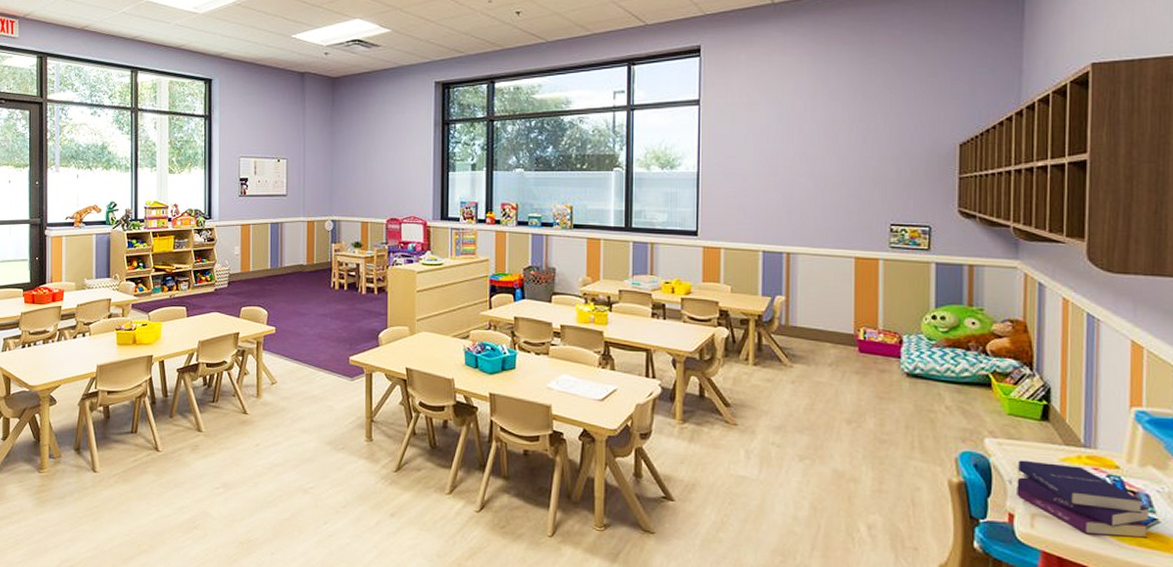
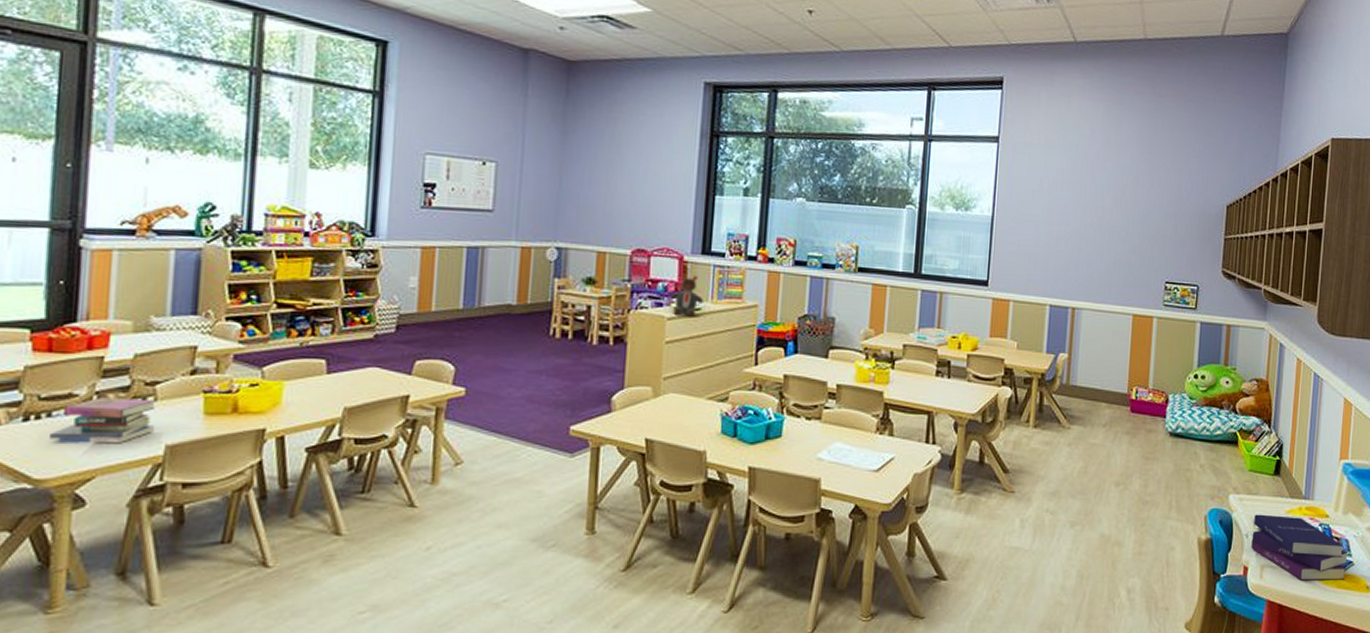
books: none [35,333,90,364] -> present [48,397,156,444]
teddy bear: none [418,236,444,271] -> present [669,274,703,317]

